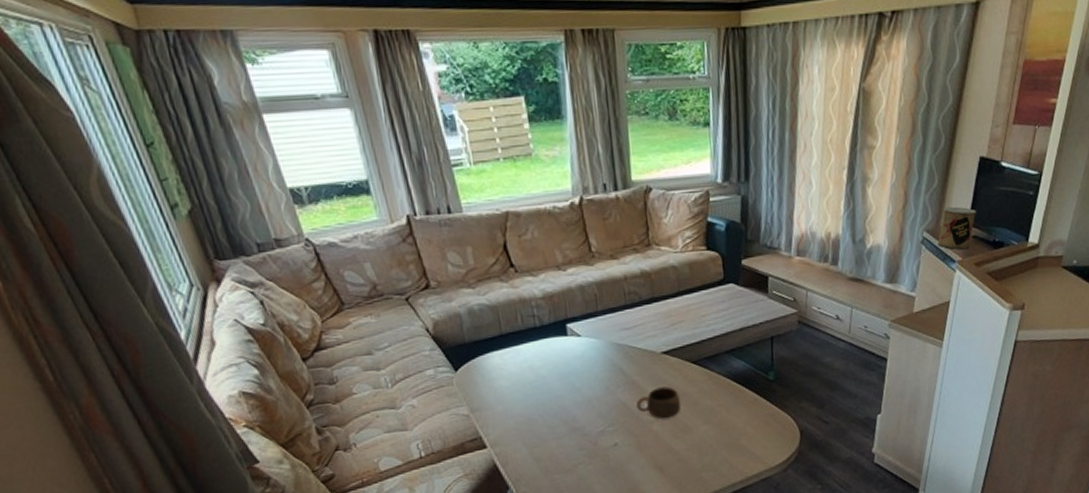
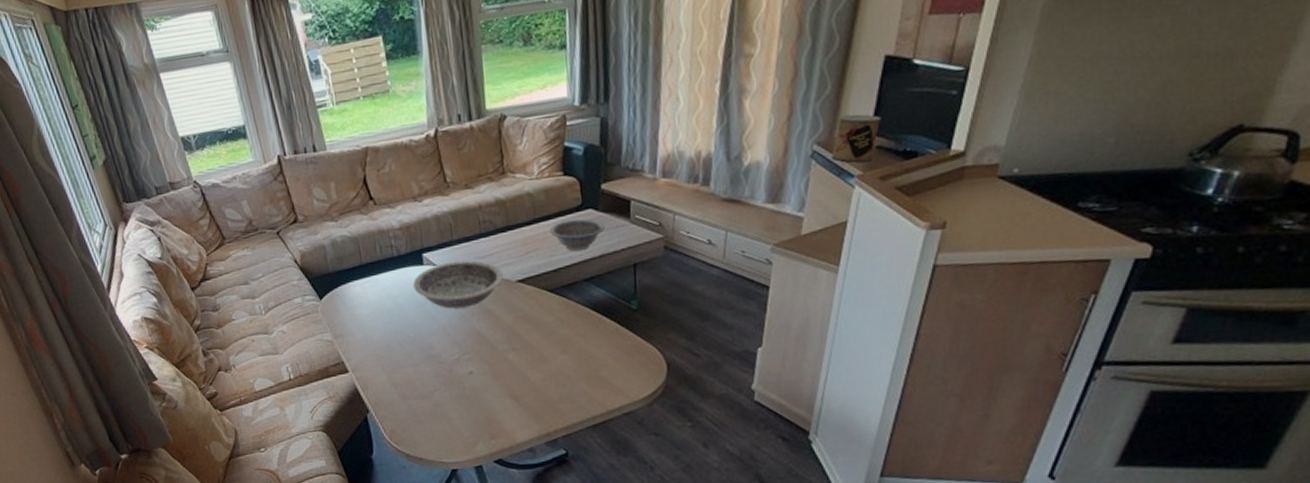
bowl: none [556,331,648,381] -> present [413,260,503,309]
cup: present [636,386,681,419] -> none [492,315,538,348]
decorative bowl: none [693,293,745,324] -> present [549,218,605,251]

